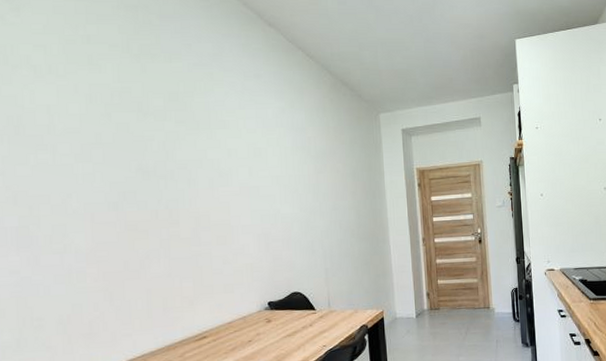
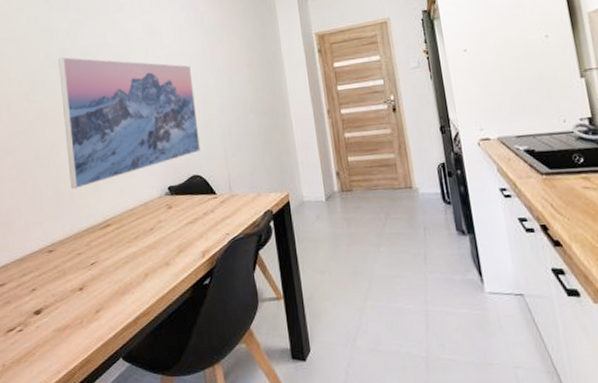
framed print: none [152,169,302,303] -> present [58,57,200,190]

